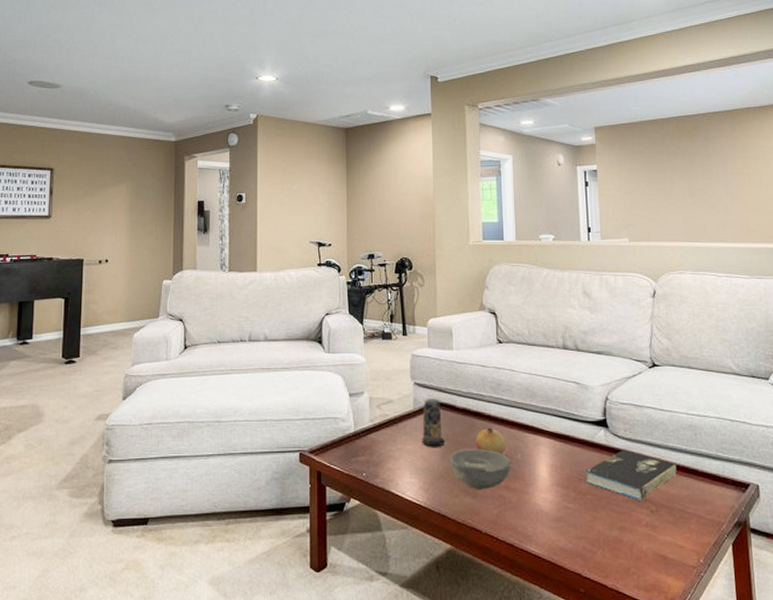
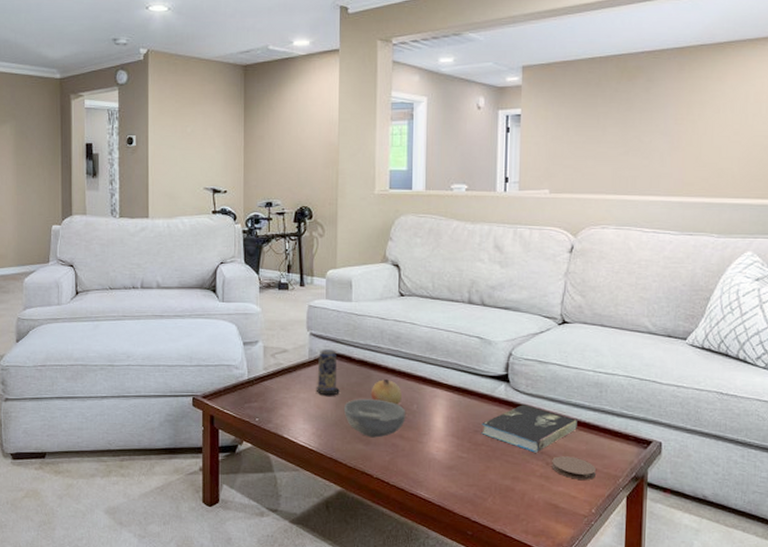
coaster: none [656,503,701,527] -> present [552,456,597,480]

